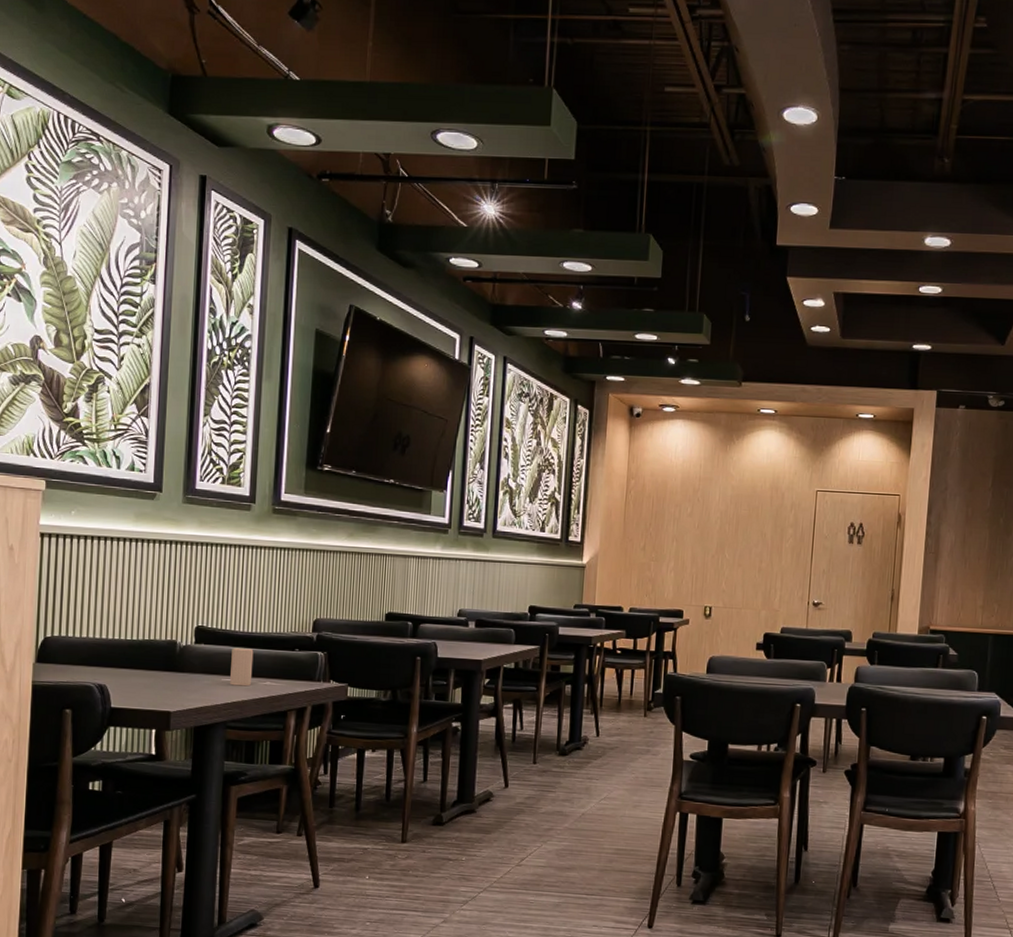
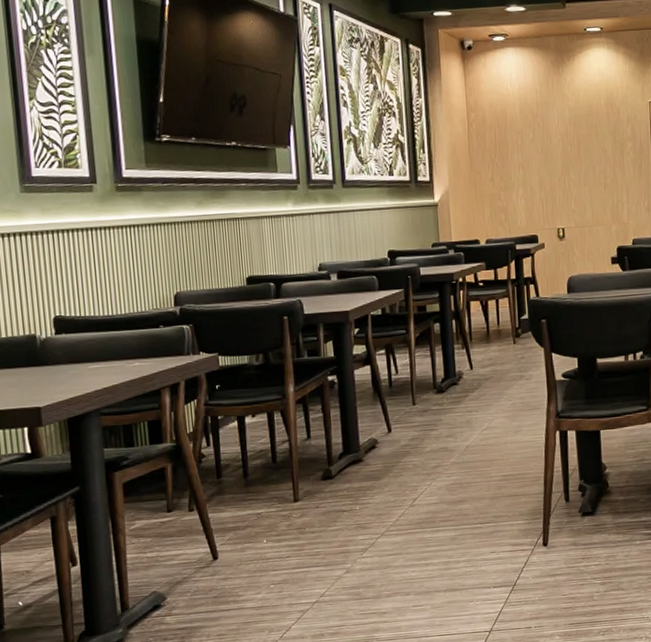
cup: present [230,647,254,687] -> none [94,331,120,372]

